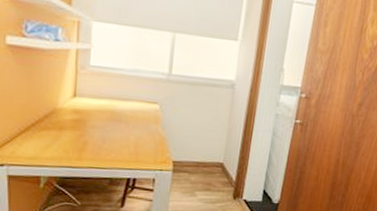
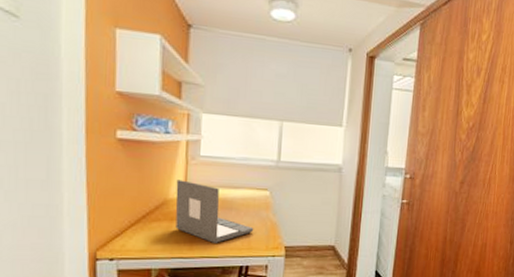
laptop: none [64,89,143,156] -> present [175,179,254,244]

